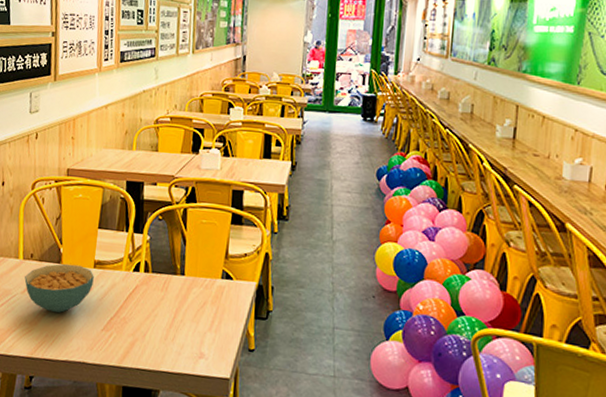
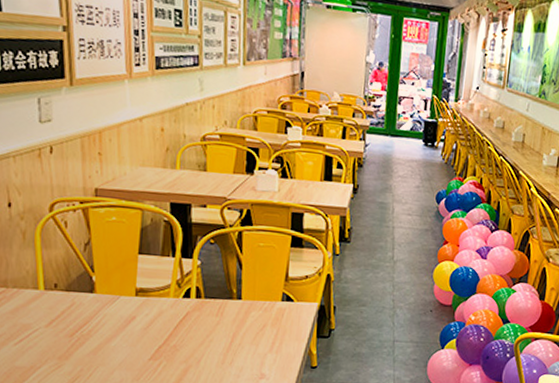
cereal bowl: present [24,263,94,313] -> none [48,292,136,346]

